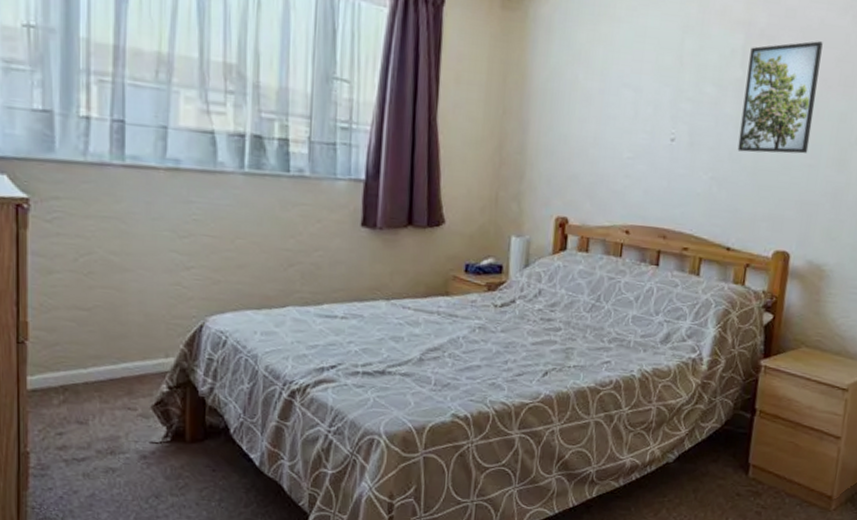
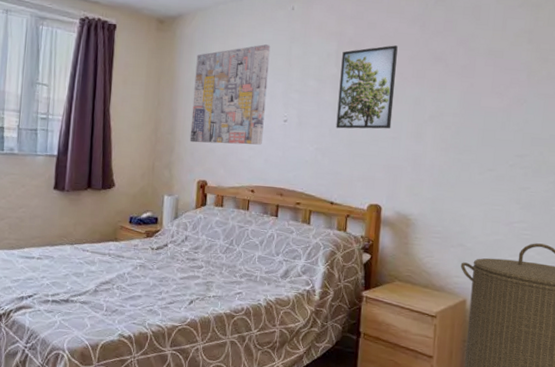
wall art: none [545,33,657,171] -> present [189,44,271,145]

